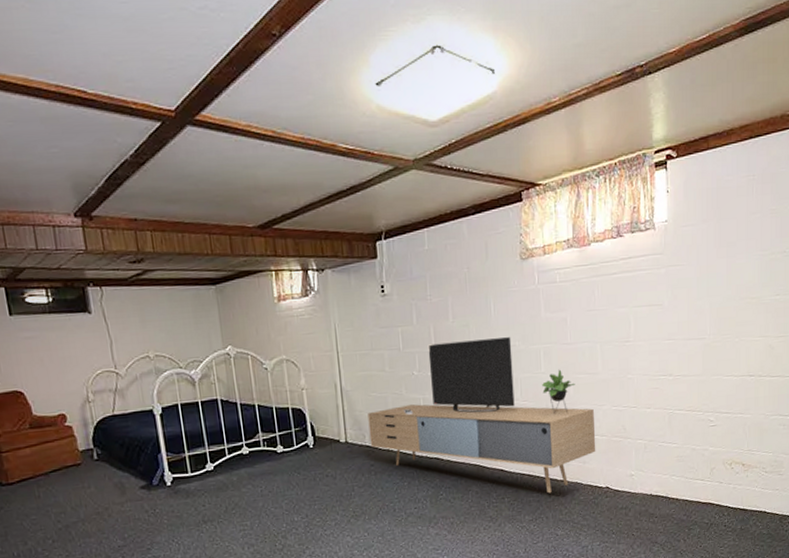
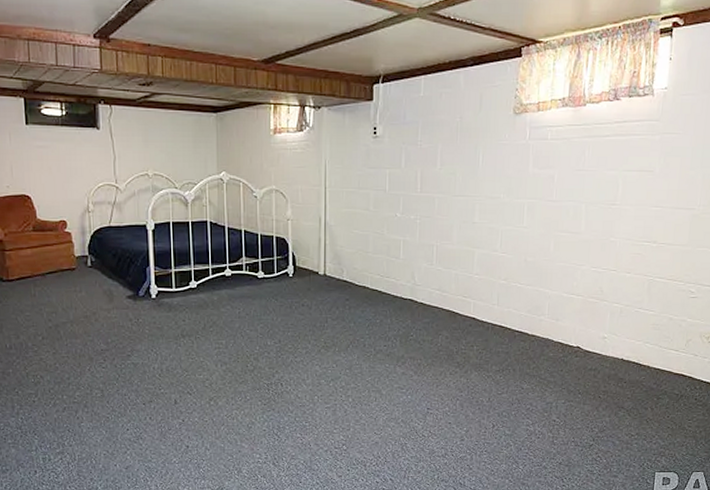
media console: present [368,337,596,494] -> none [348,188,572,347]

